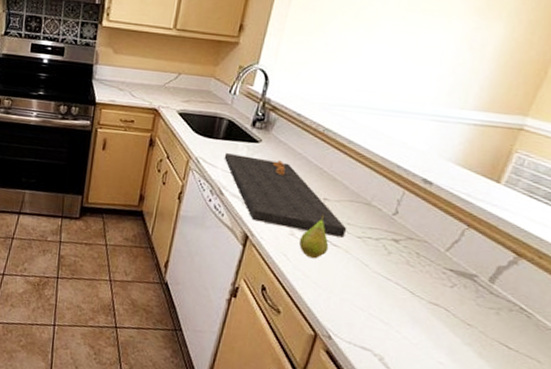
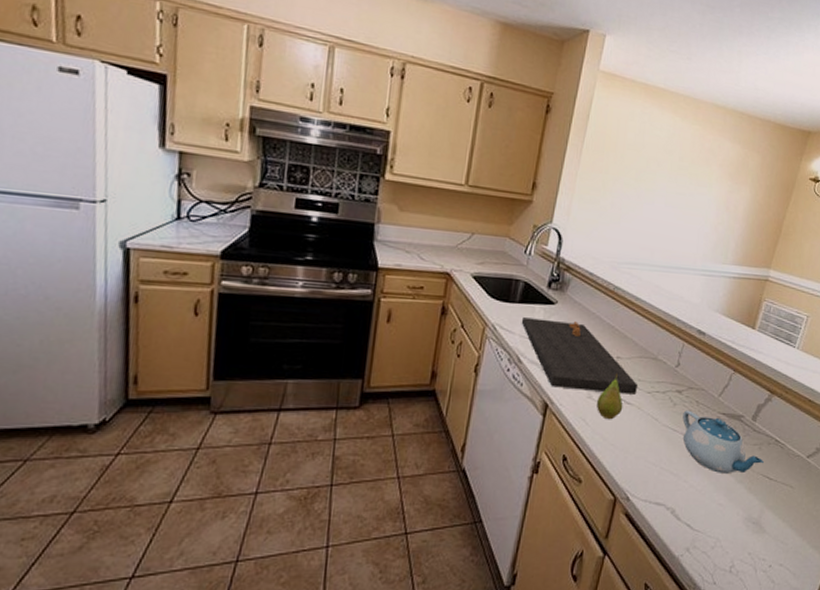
teapot: none [397,260,502,337] -> present [682,410,764,474]

